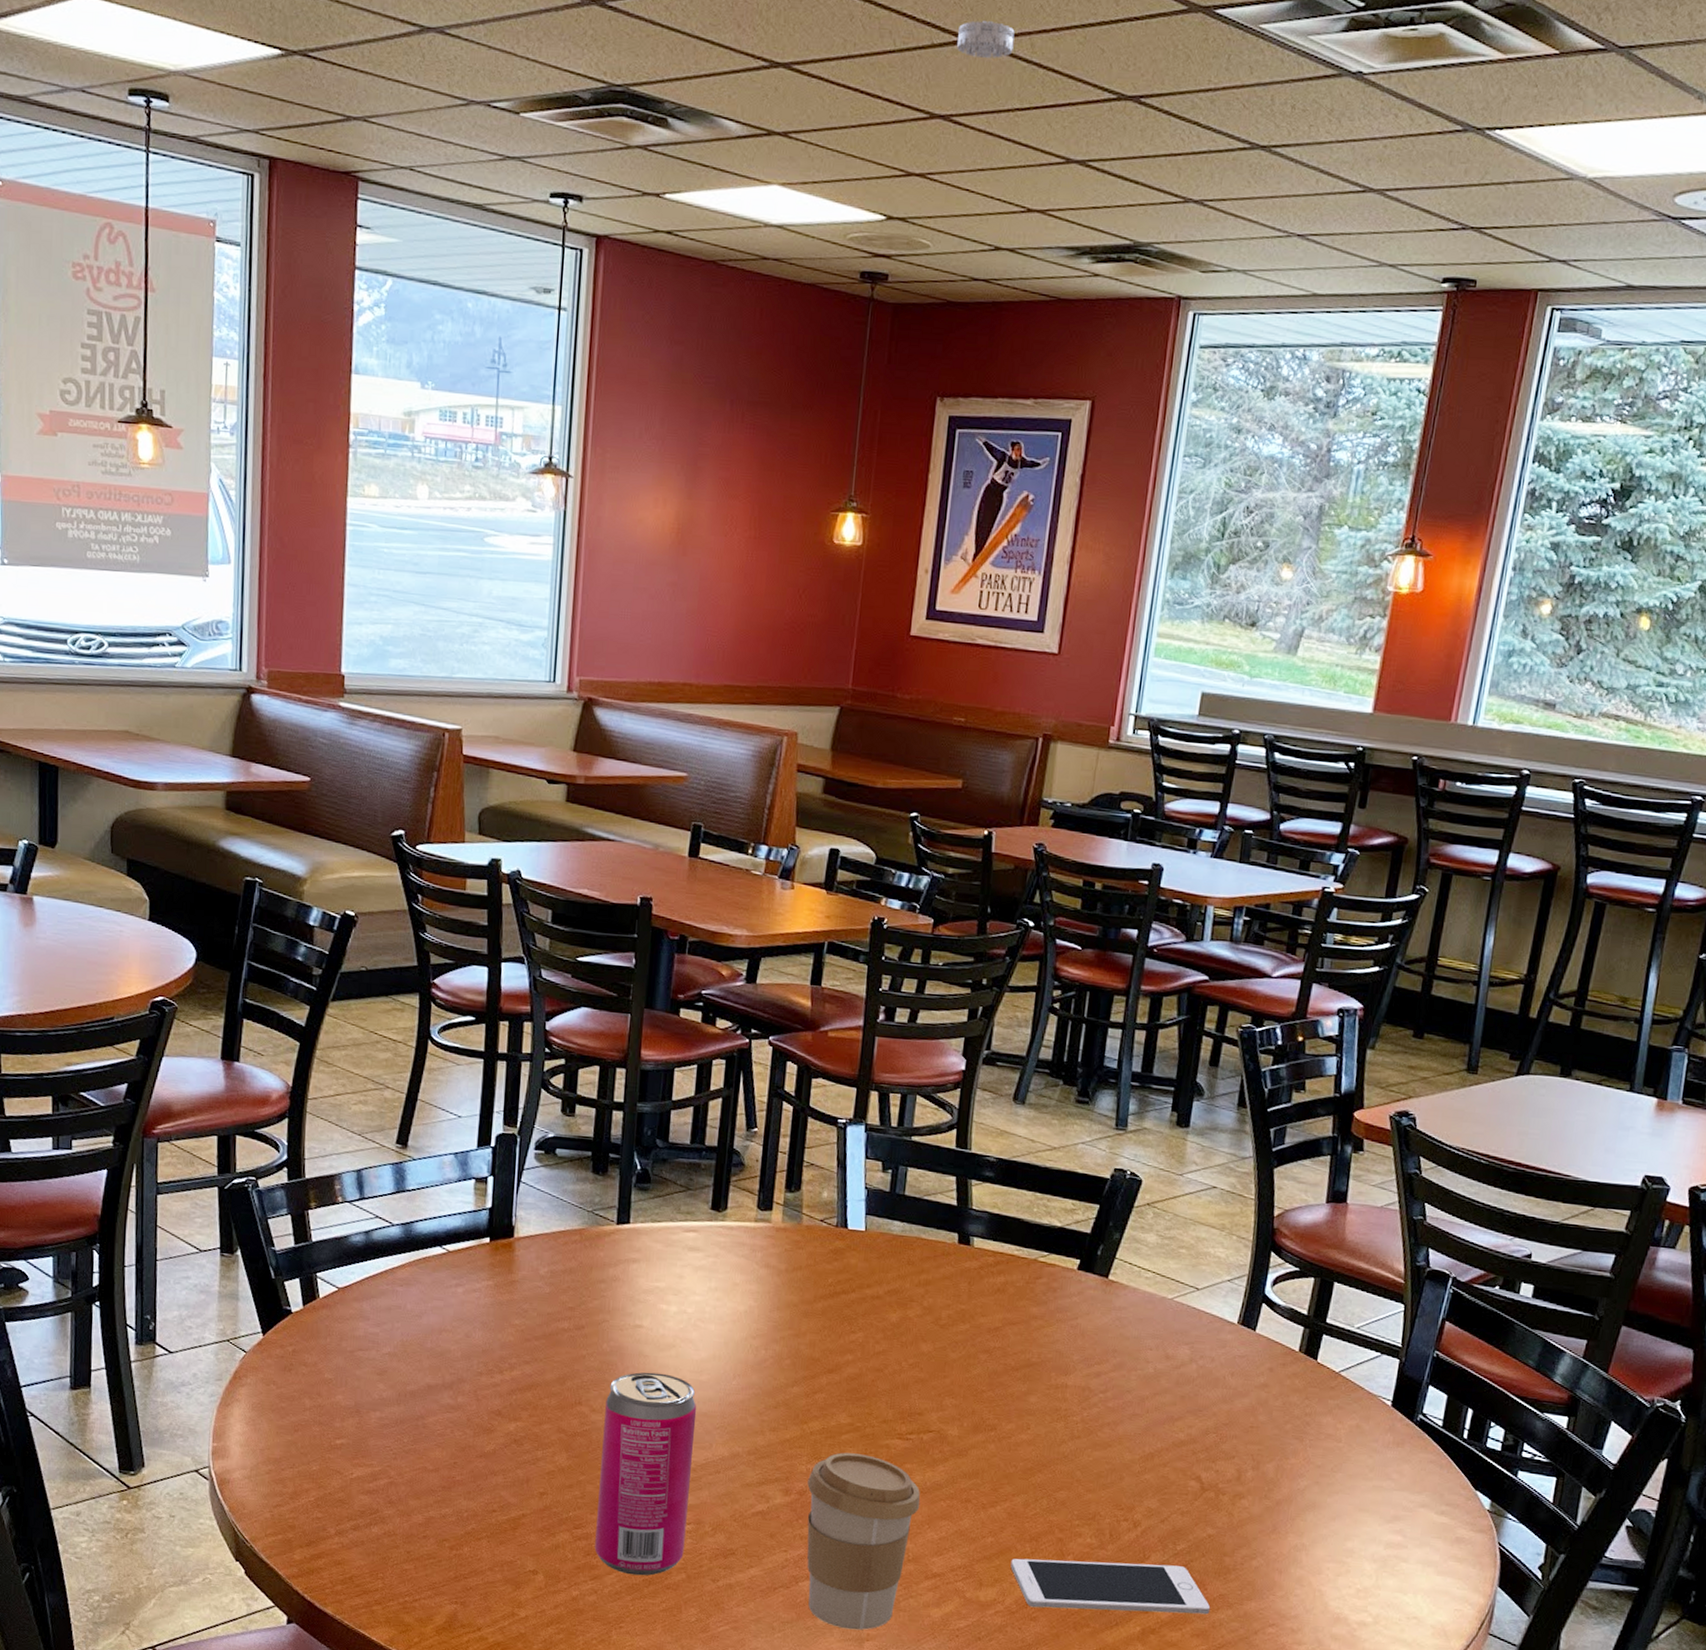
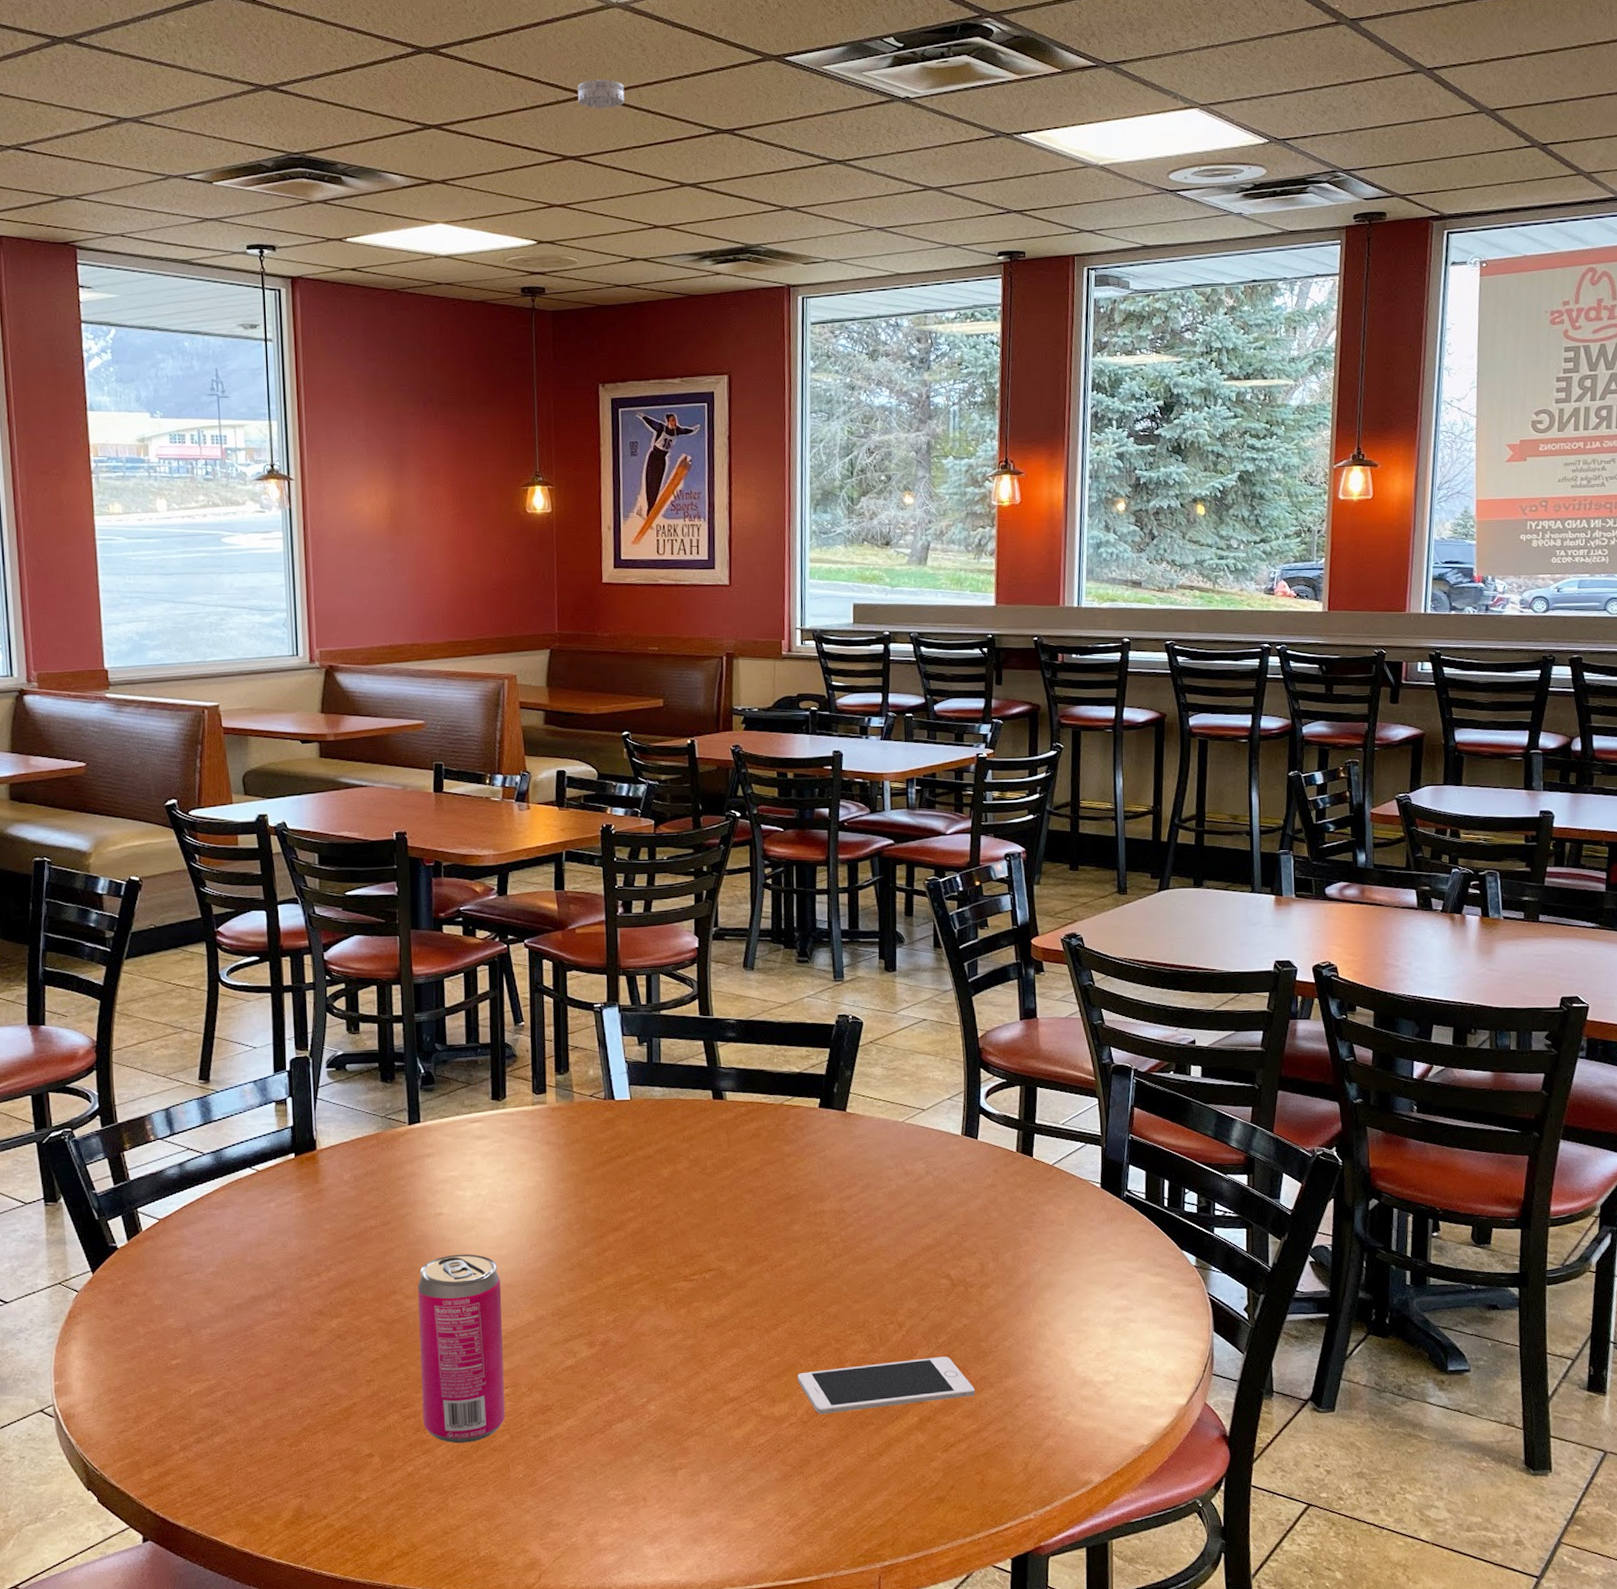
coffee cup: present [807,1452,921,1630] -> none [608,1300,711,1462]

